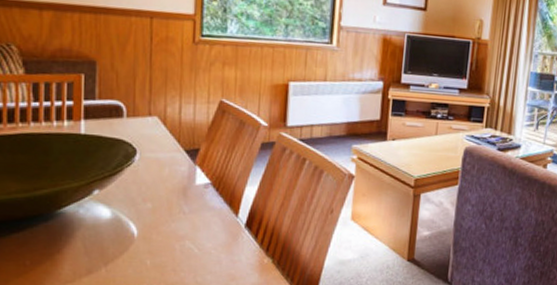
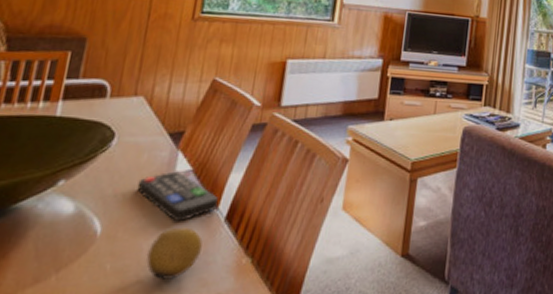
remote control: none [163,184,237,227] -> present [137,171,218,222]
fruit: none [179,232,227,274] -> present [146,227,203,279]

